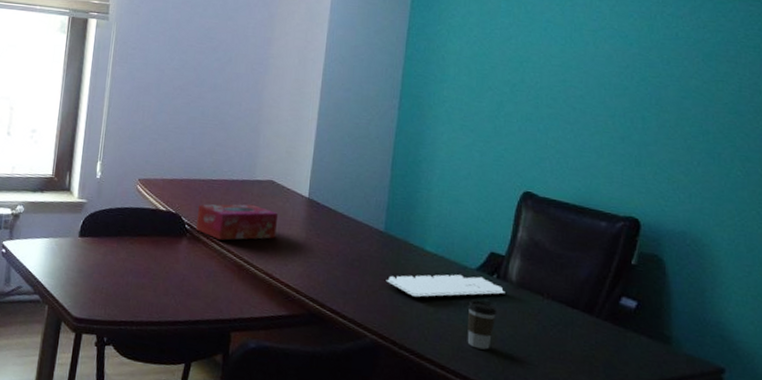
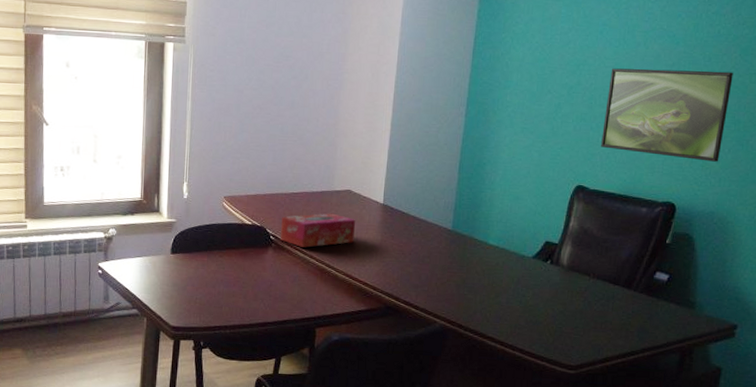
keyboard: present [386,274,505,298] -> none [453,263,557,286]
coffee cup: present [467,300,497,350] -> none [523,284,550,326]
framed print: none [550,67,697,175] -> present [601,68,733,162]

